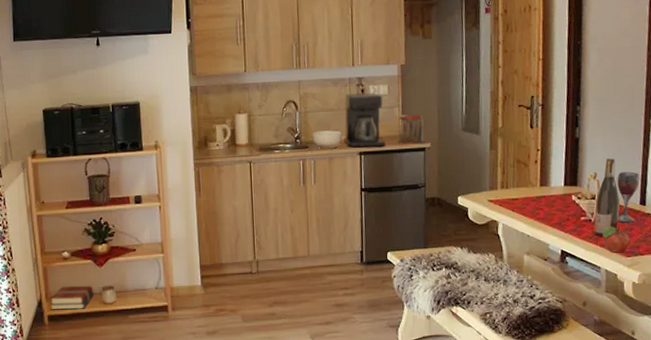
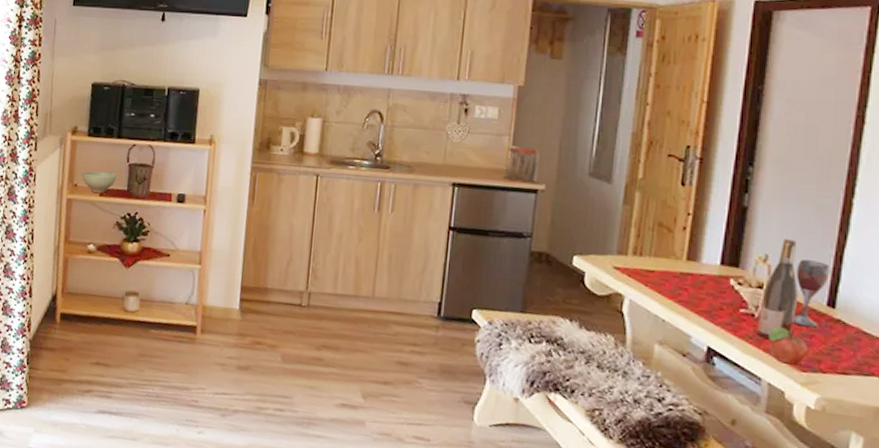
bowl: none [46,186,79,207] -> present [81,171,117,194]
books: present [50,286,94,310] -> none [65,282,115,313]
bowl: present [312,130,343,149] -> none [396,150,435,174]
coffee maker: present [343,92,386,148] -> none [434,111,490,180]

